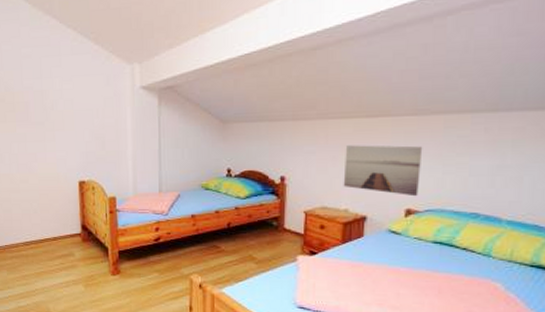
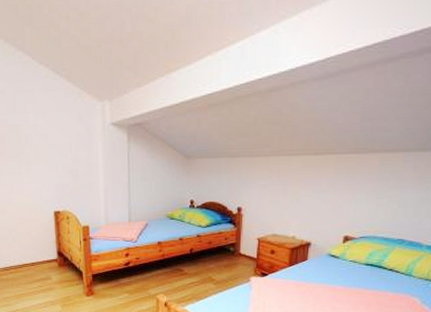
wall art: present [343,145,423,197] -> none [292,179,361,225]

